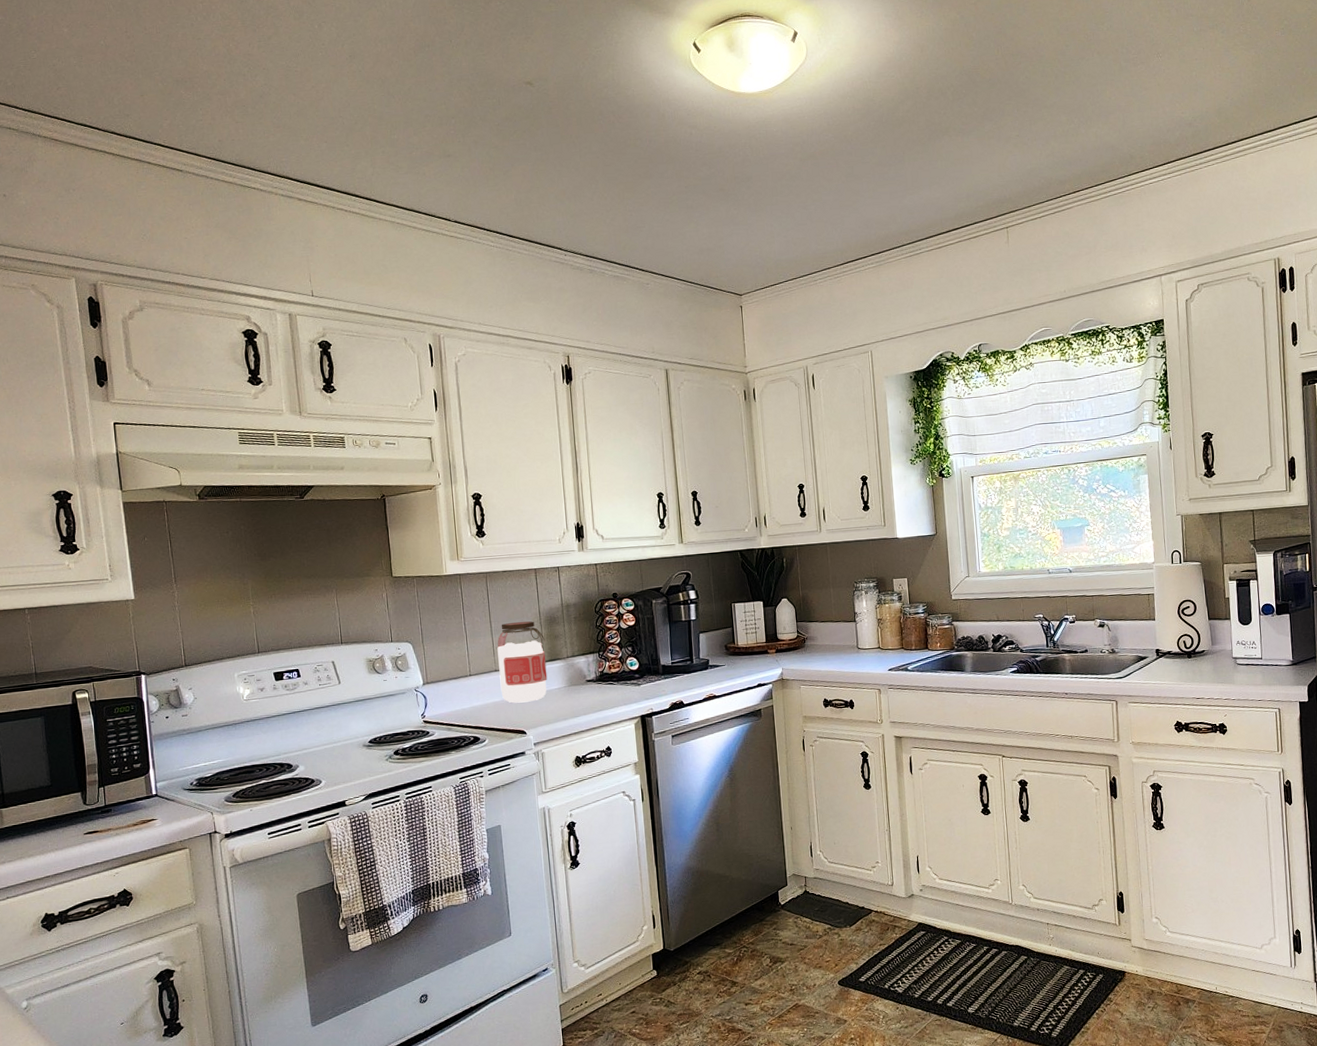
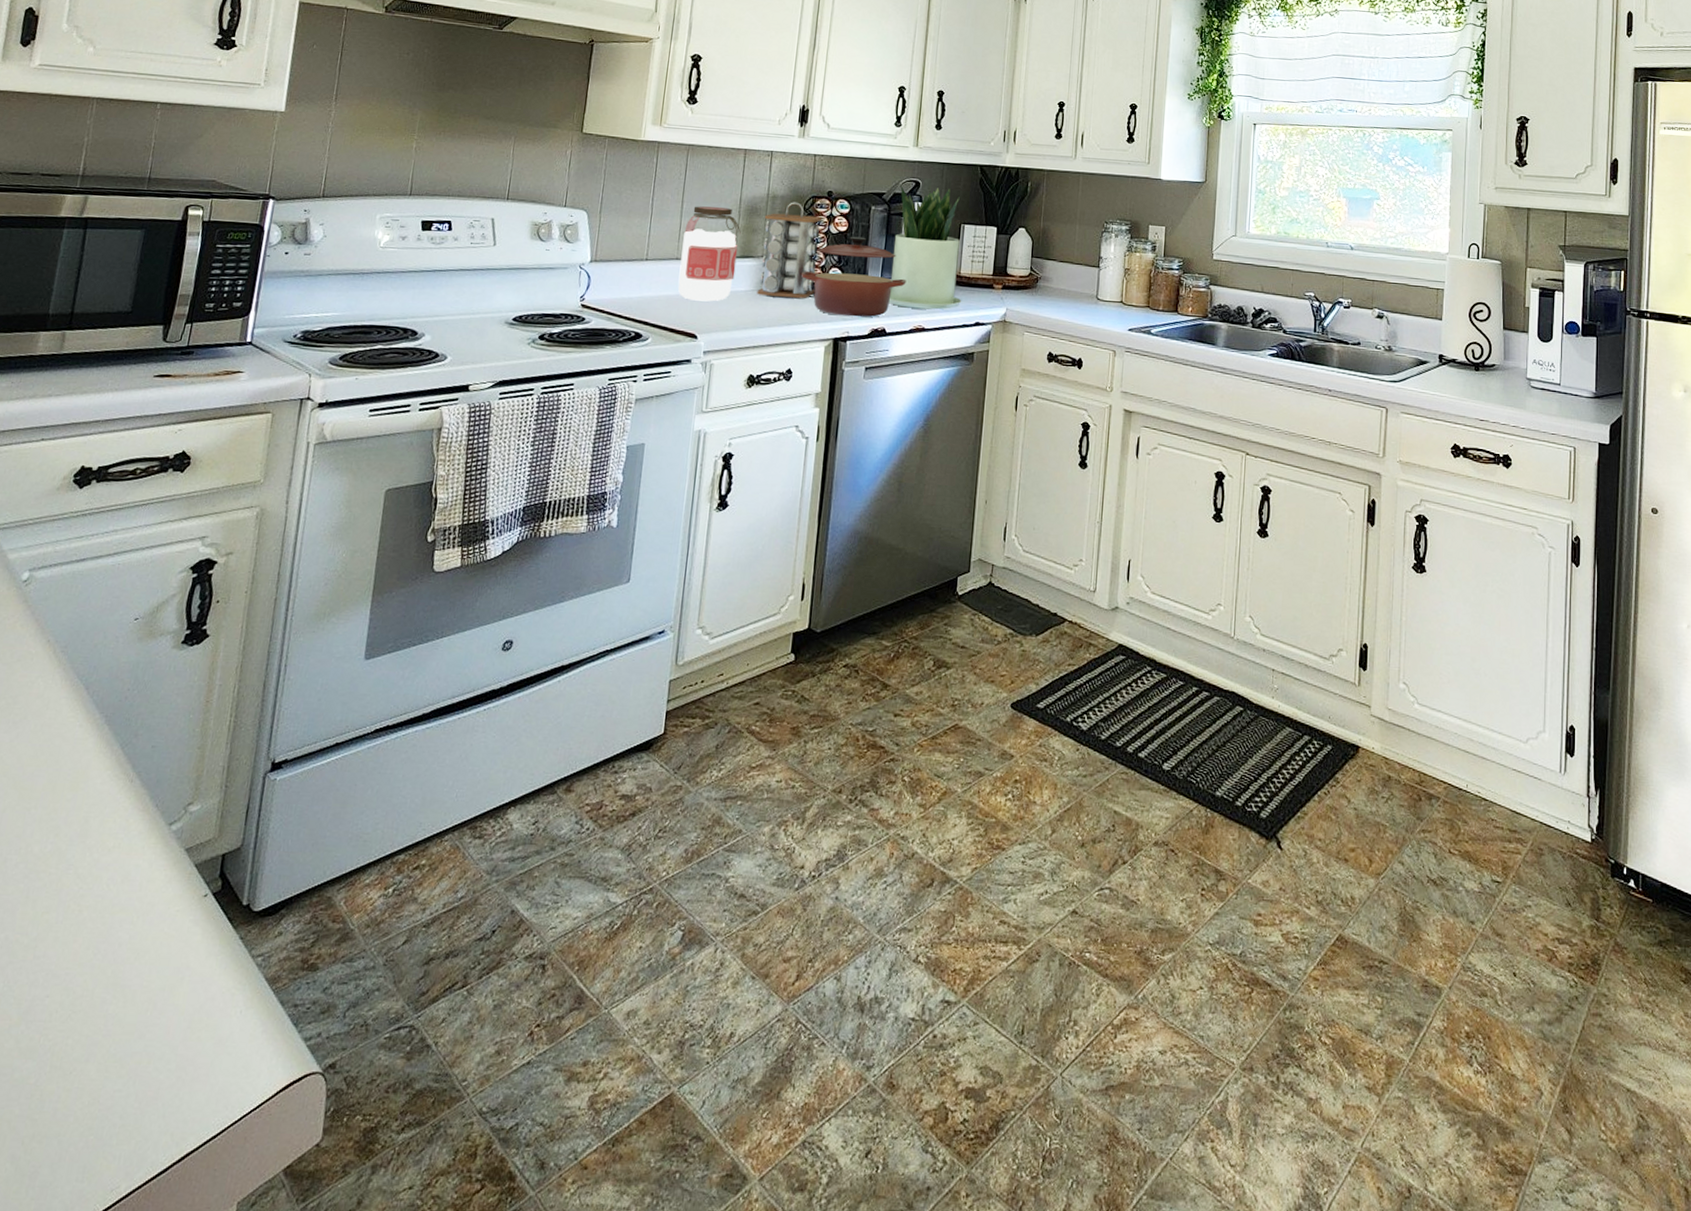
spice rack: none [562,607,618,690] -> present [757,202,823,299]
saucepan: none [603,627,694,697] -> present [800,236,907,318]
planter: none [674,575,744,681] -> present [888,185,962,310]

